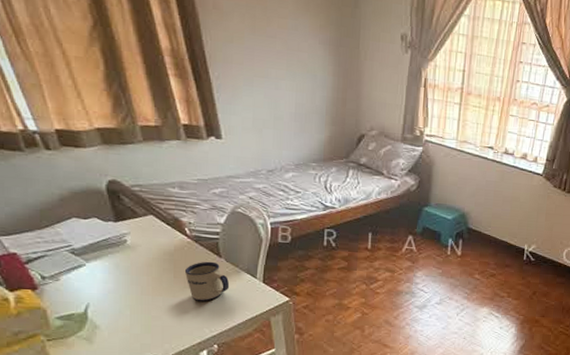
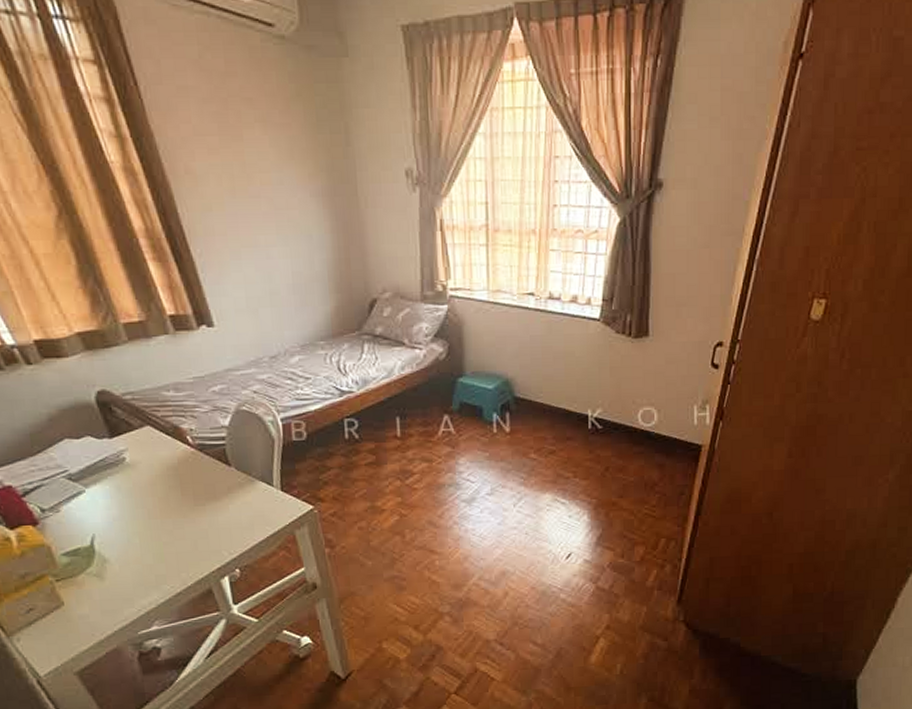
mug: present [184,261,230,302] -> none [192,472,245,520]

